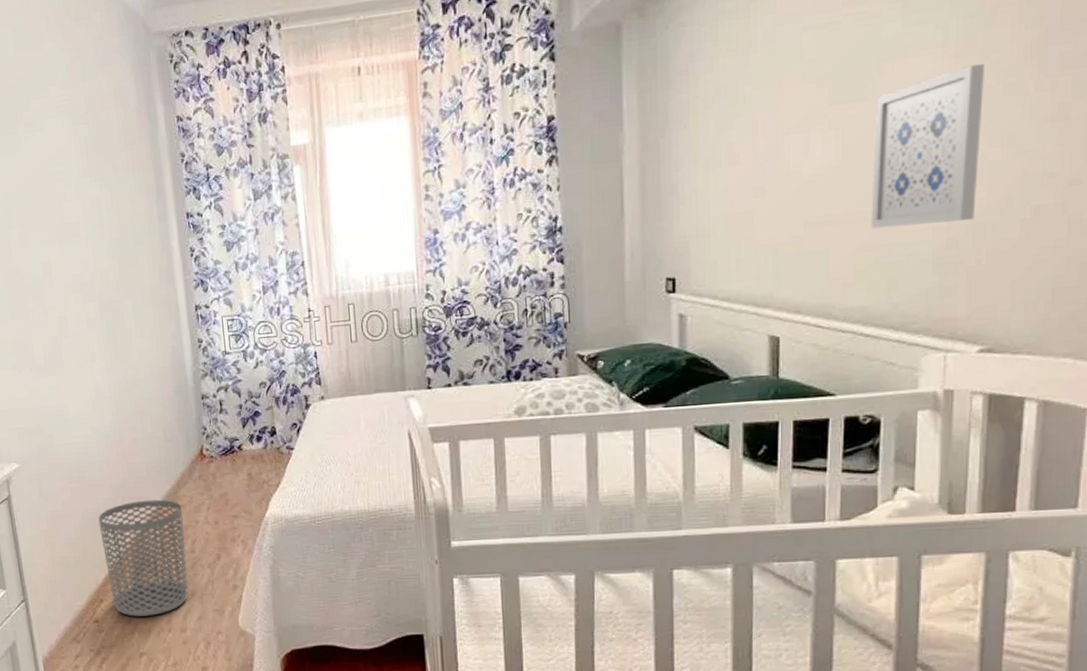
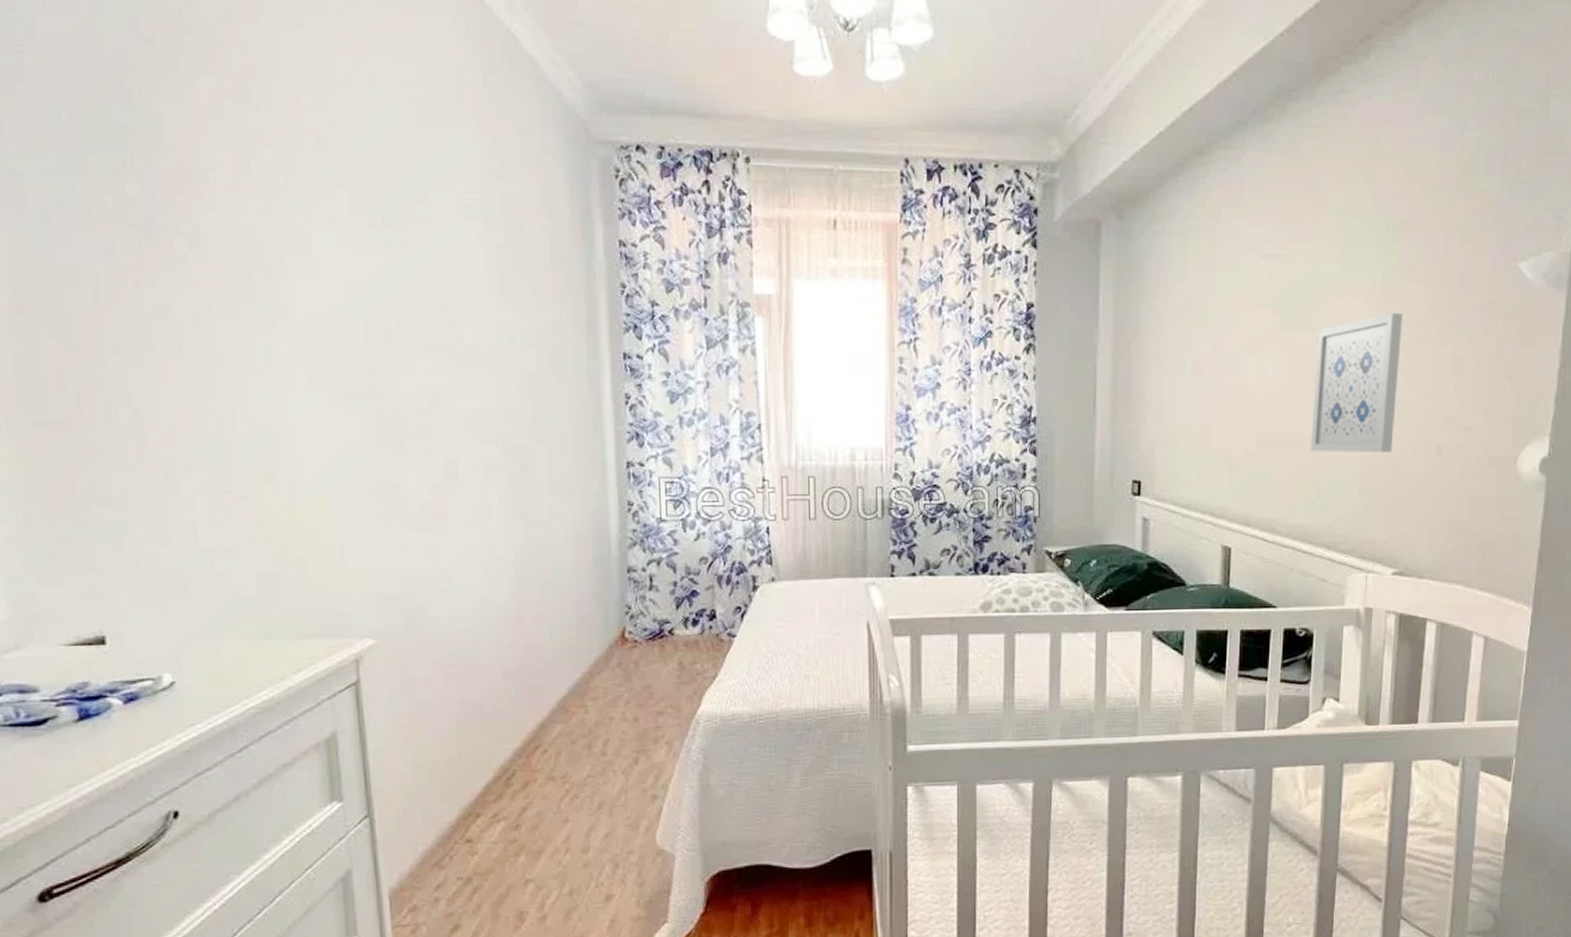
waste bin: present [98,499,188,617] -> none [481,690,595,835]

